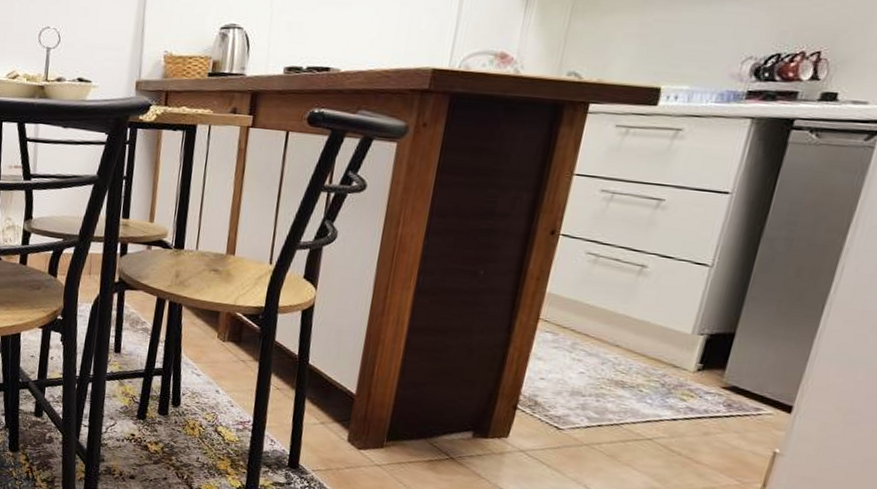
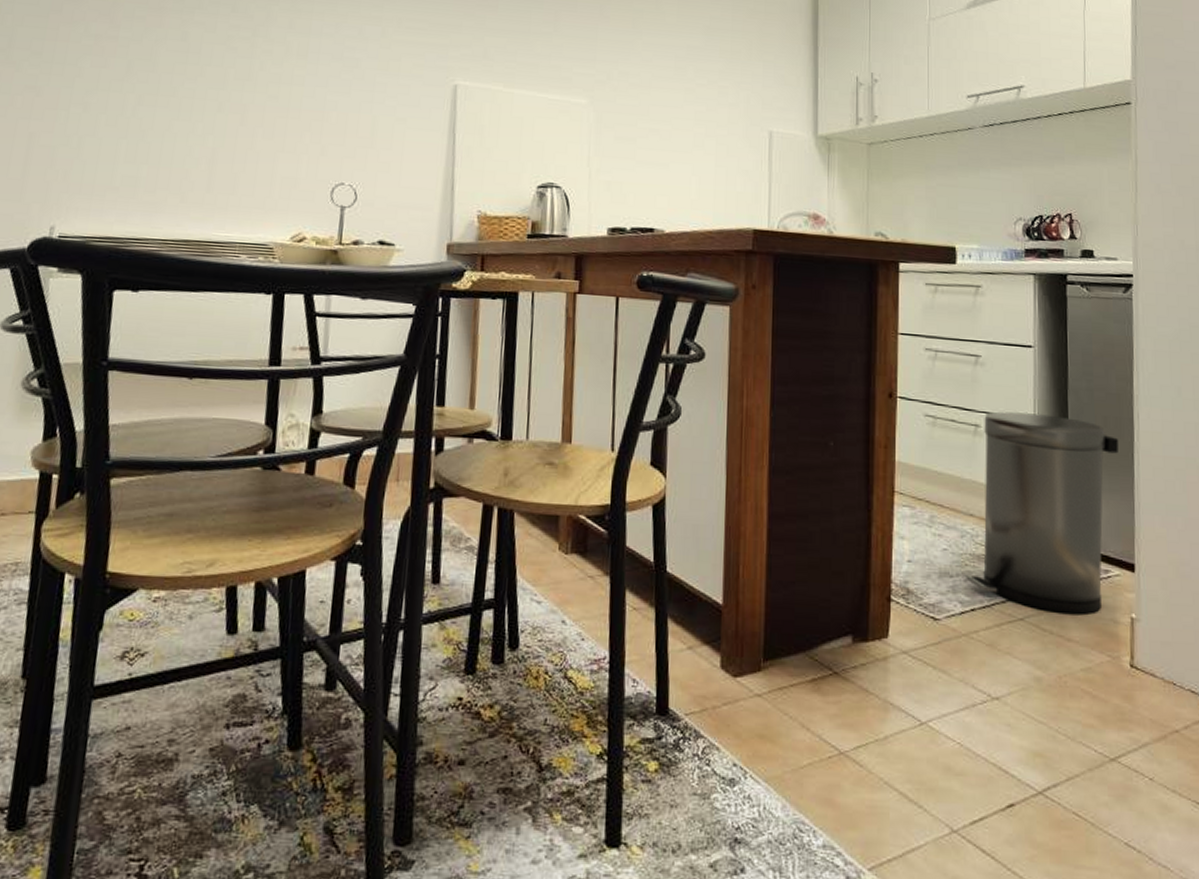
pedal bin: none [598,254,811,444] -> present [966,411,1119,616]

